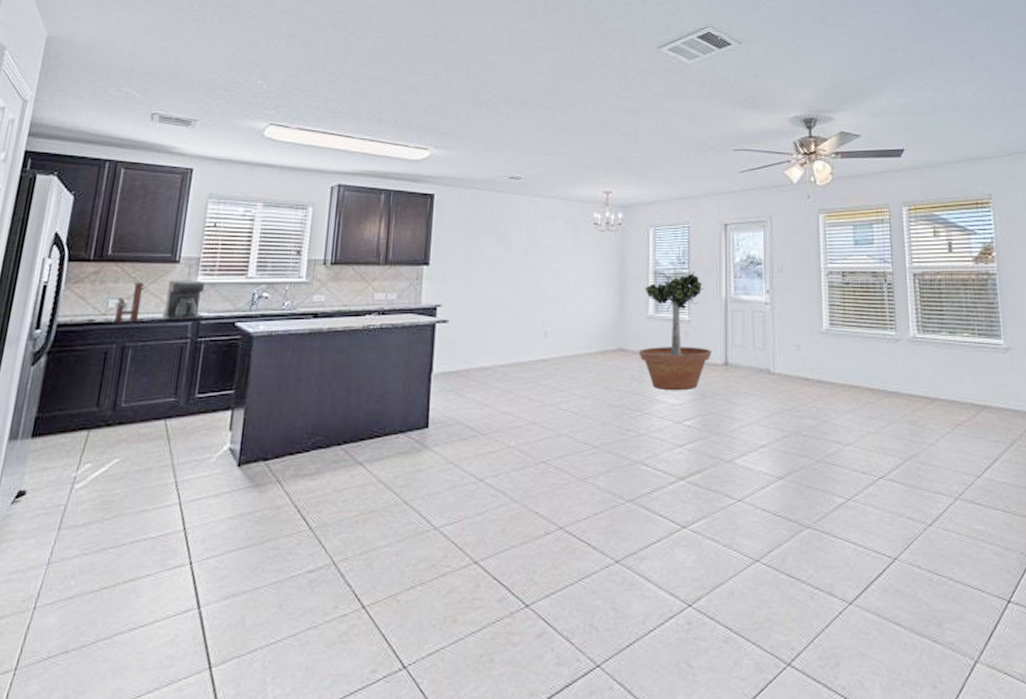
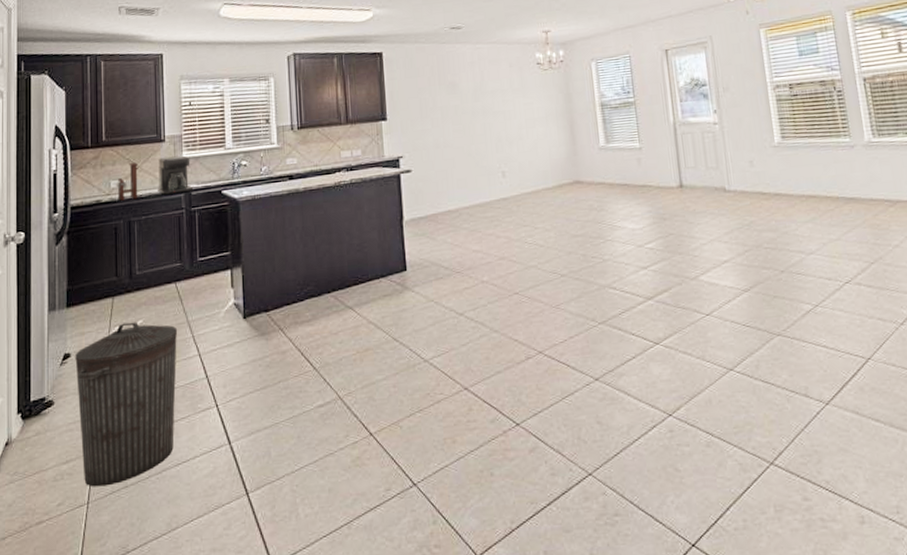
trash can: none [16,460,160,650] -> present [75,322,178,487]
potted tree: present [639,267,712,390] -> none [593,97,666,216]

